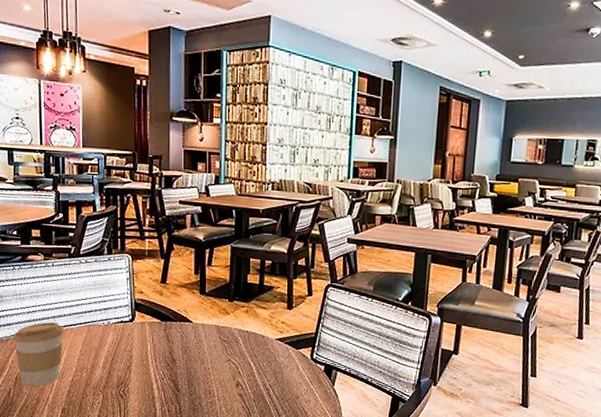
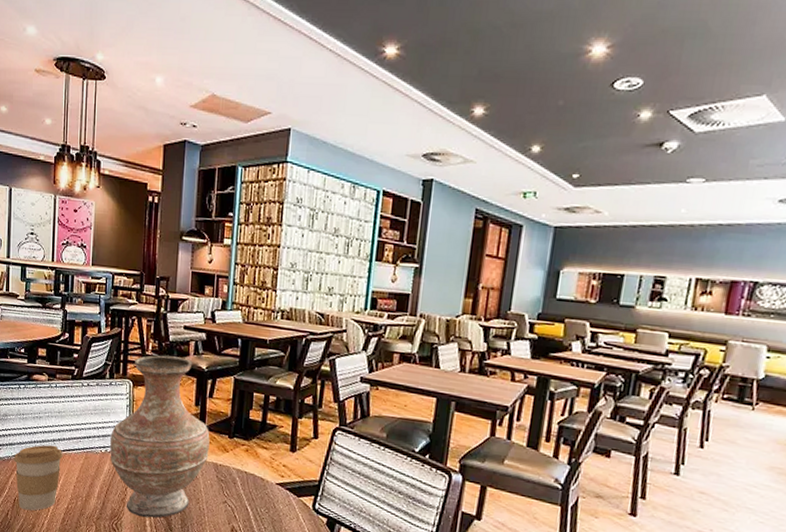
vase: none [112,229,211,382] -> present [110,355,210,518]

